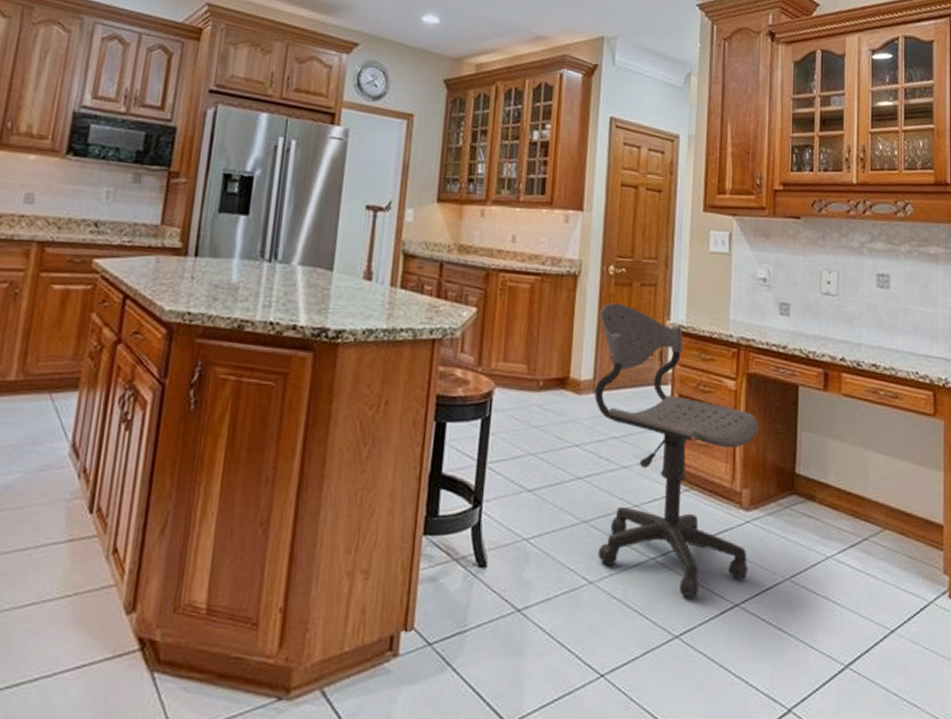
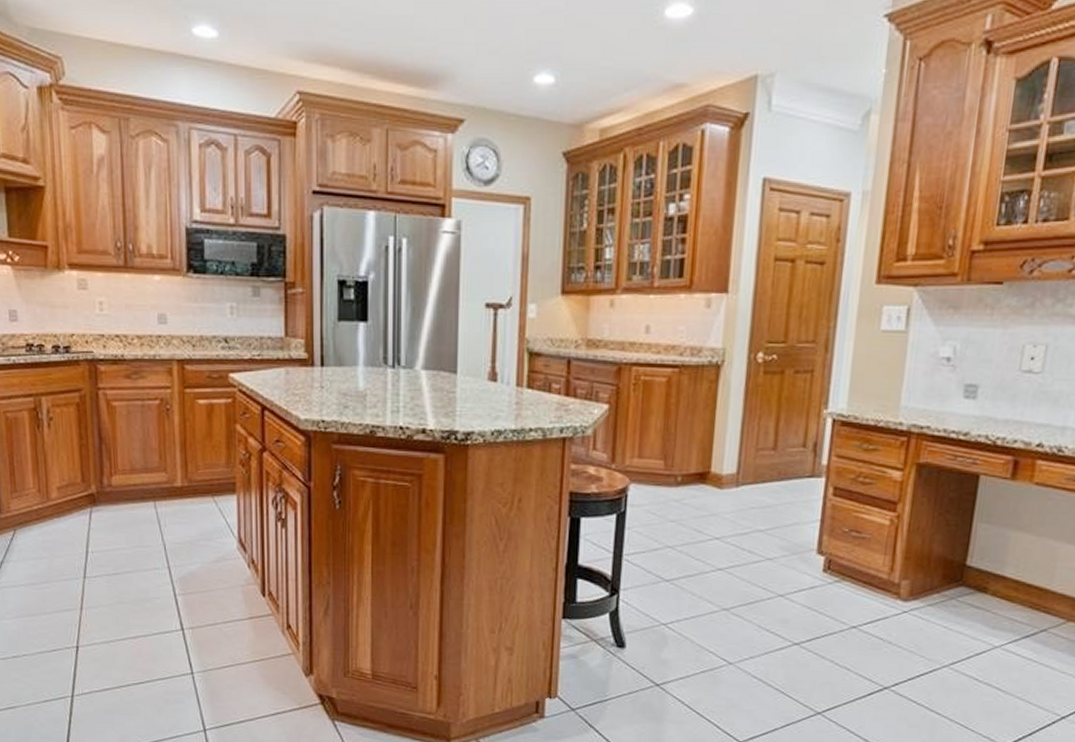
office chair: present [594,303,759,598] -> none [738,393,927,680]

